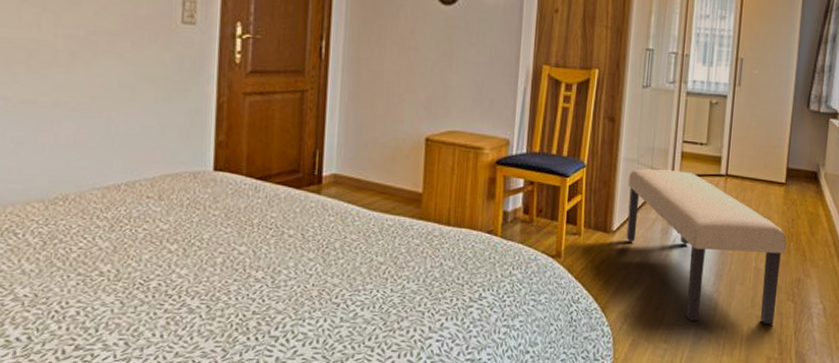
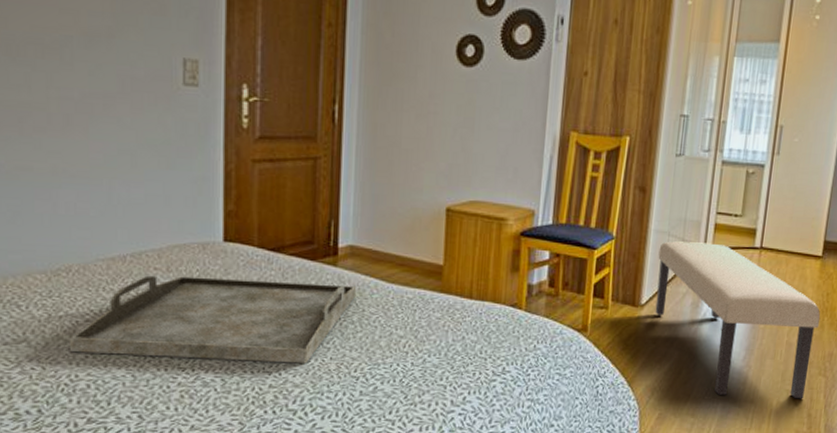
serving tray: none [63,203,339,290] -> present [70,275,357,364]

